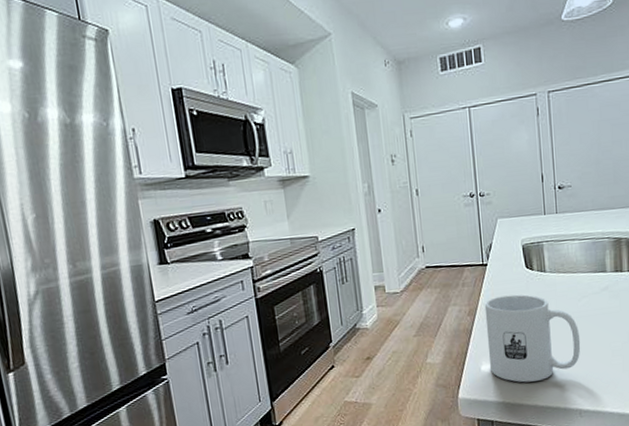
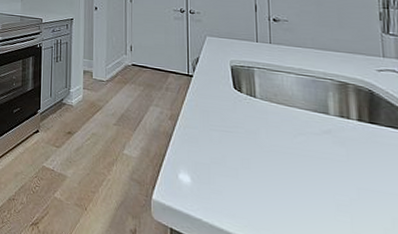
mug: present [484,294,581,383] -> none [187,109,296,211]

